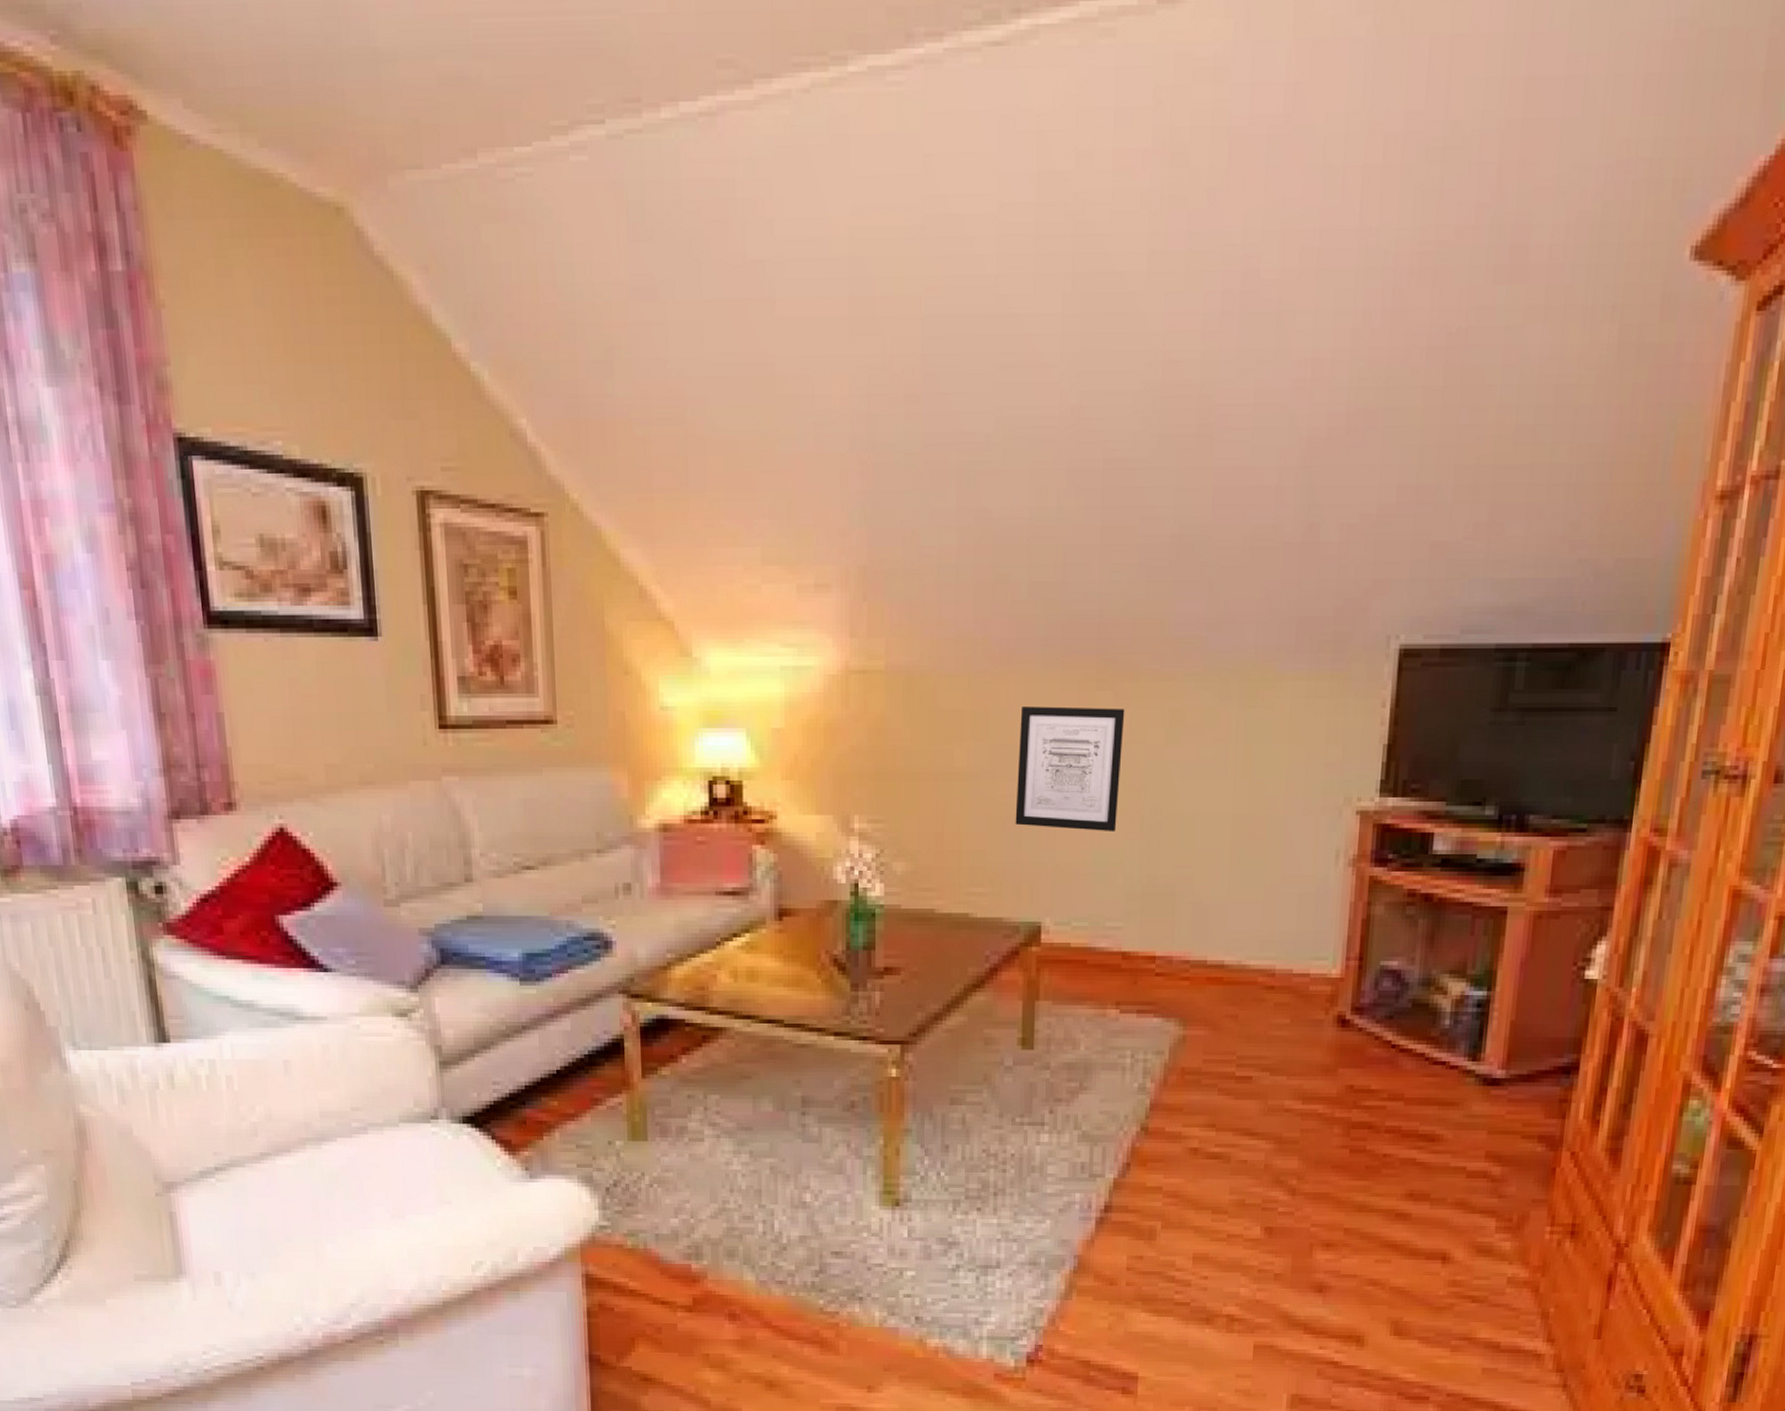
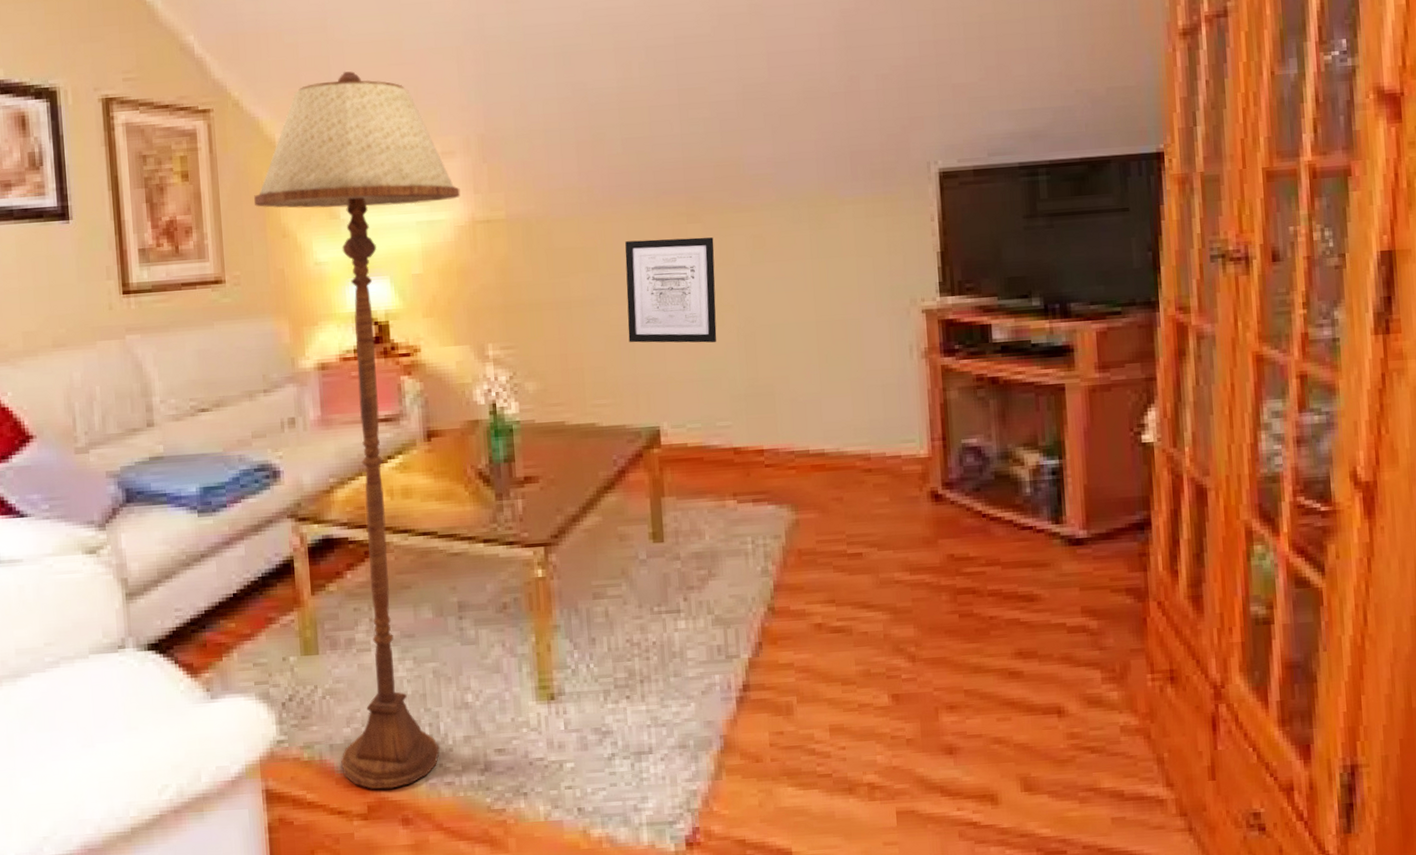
floor lamp: none [593,477,834,1283] -> present [254,71,461,789]

